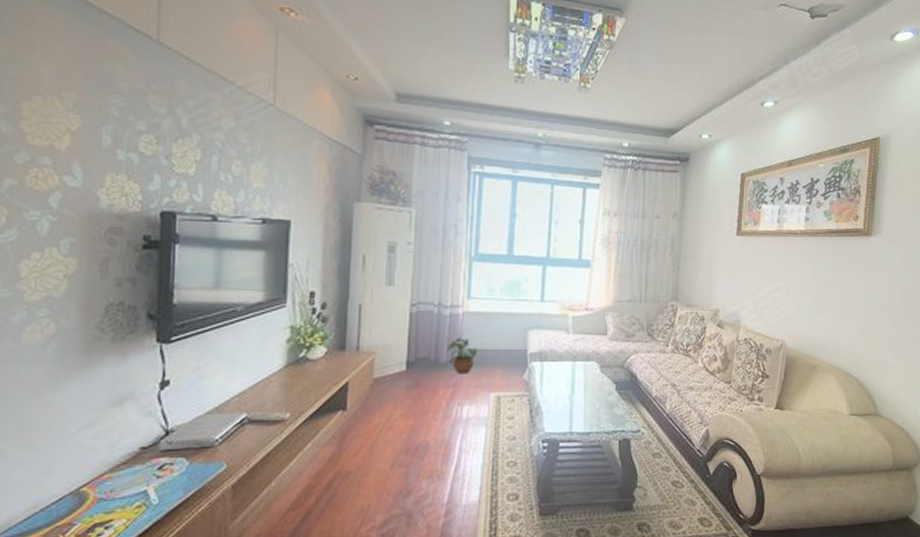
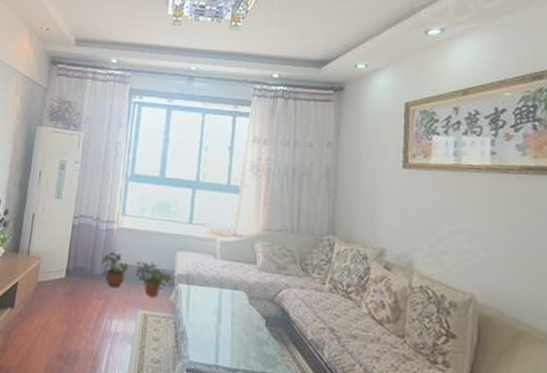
potted plant: none [485,343,531,379] -> present [135,262,178,297]

